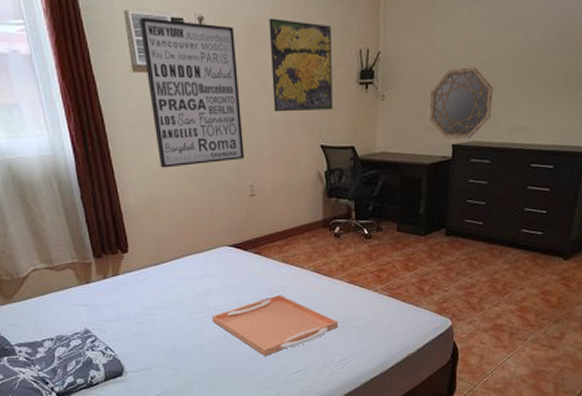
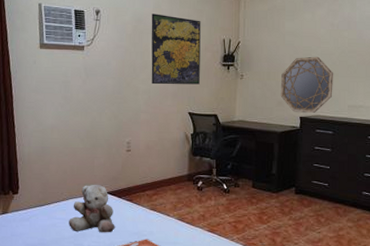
wall art: present [139,18,244,168] -> none [49,9,125,125]
teddy bear: none [190,236,243,291] -> present [69,184,115,233]

